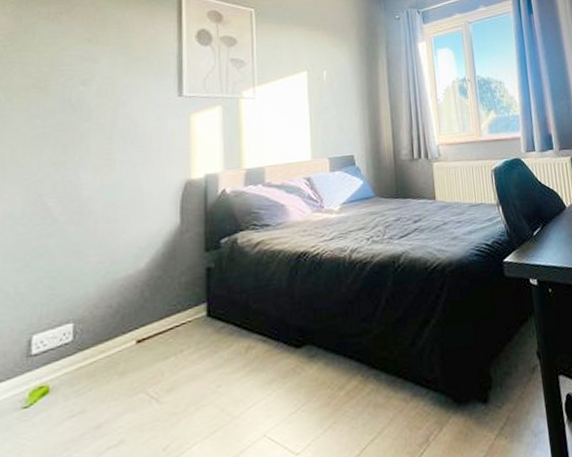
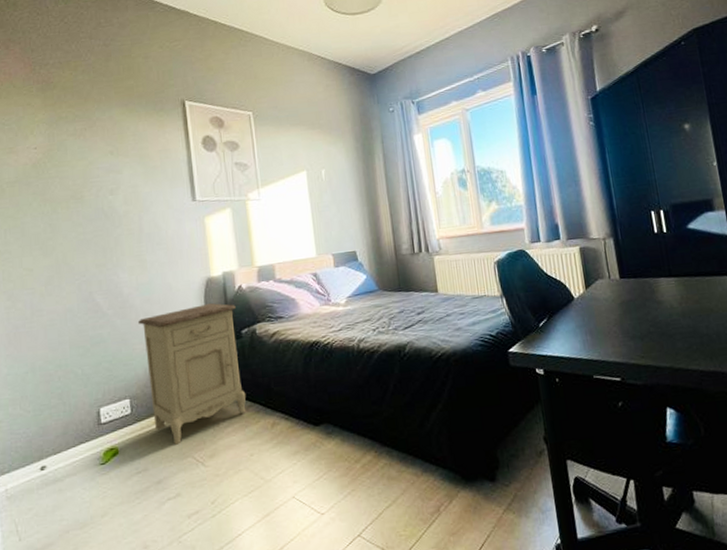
nightstand: none [97,209,219,379] -> present [138,303,246,445]

